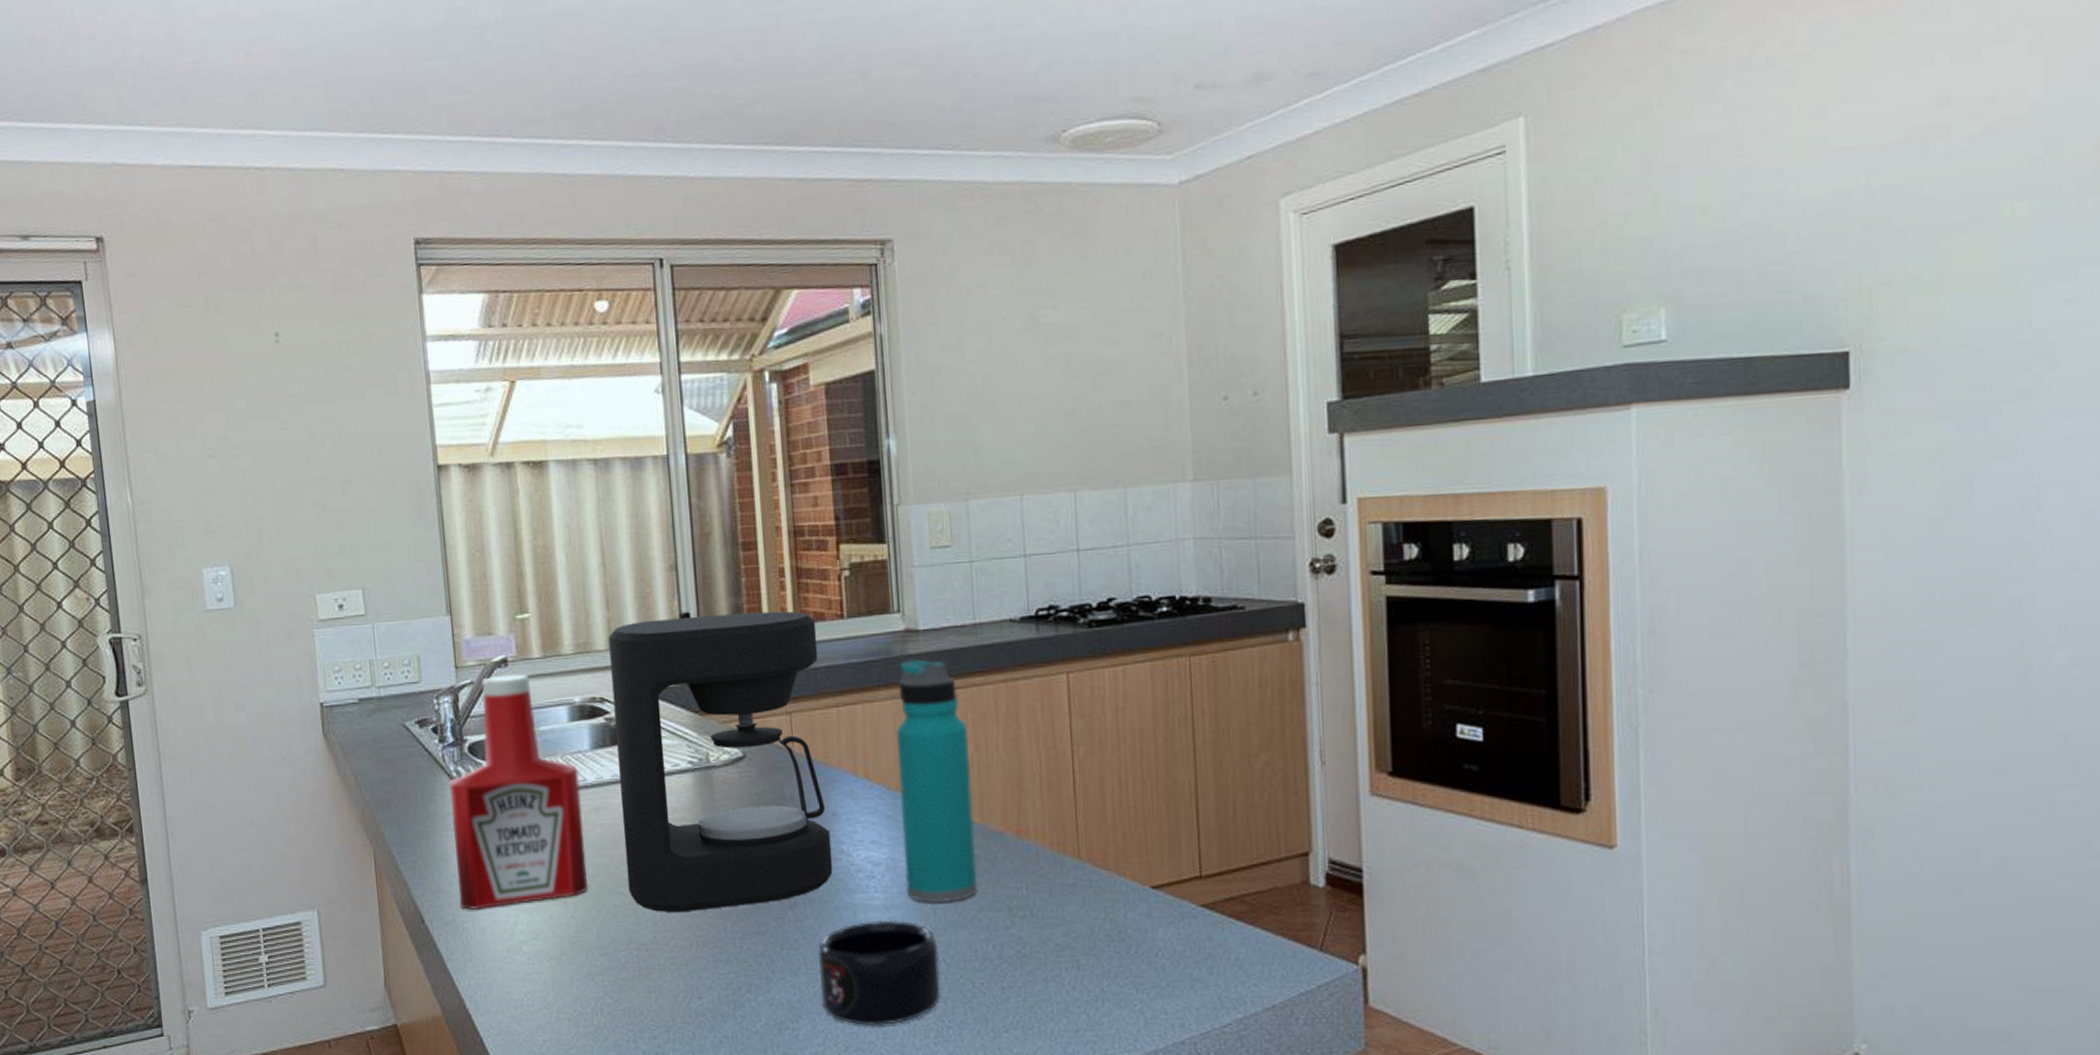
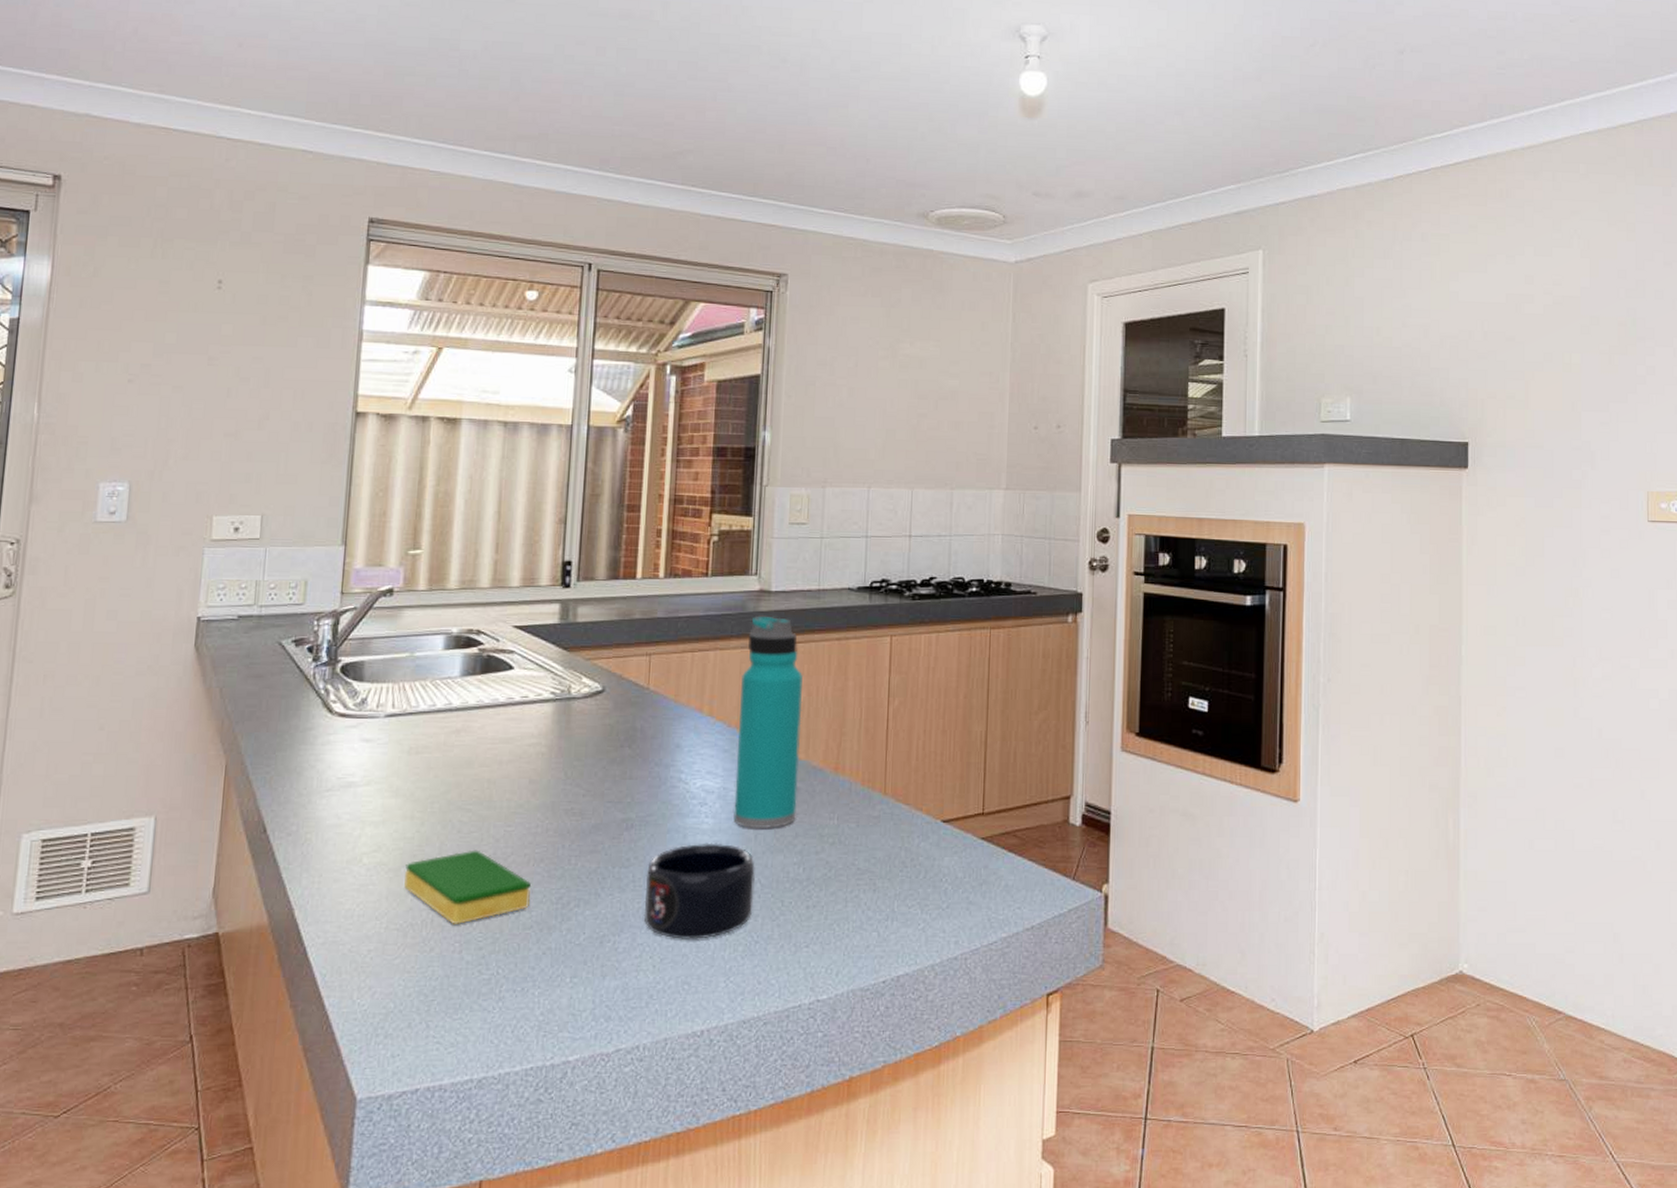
ketchup bottle: present [449,674,588,910] -> none [306,603,446,821]
dish sponge: none [566,934,698,1013] -> present [404,850,532,924]
coffee maker: present [608,611,833,913] -> none [476,564,683,831]

